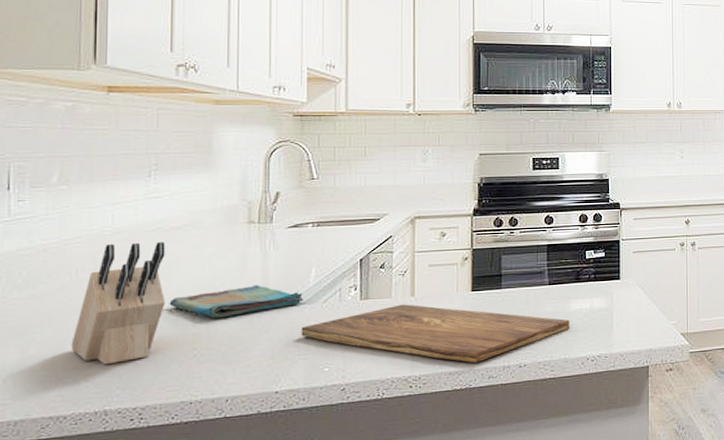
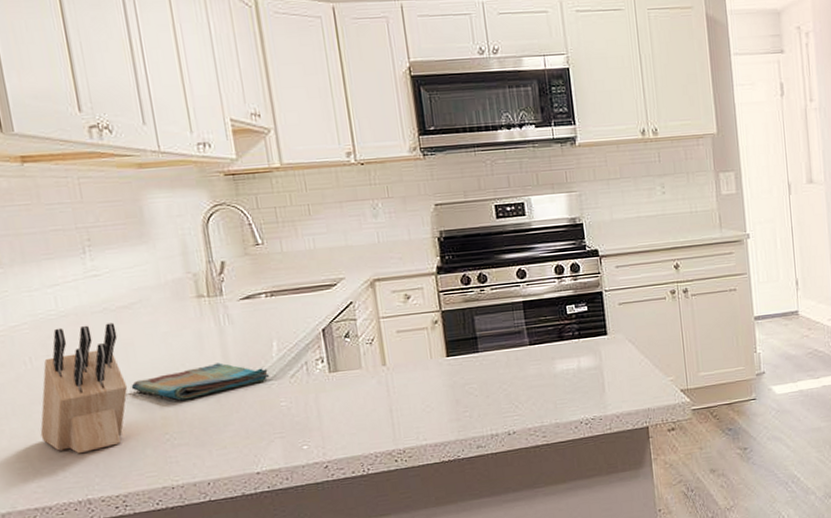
cutting board: present [301,304,570,364] -> none [272,374,558,433]

